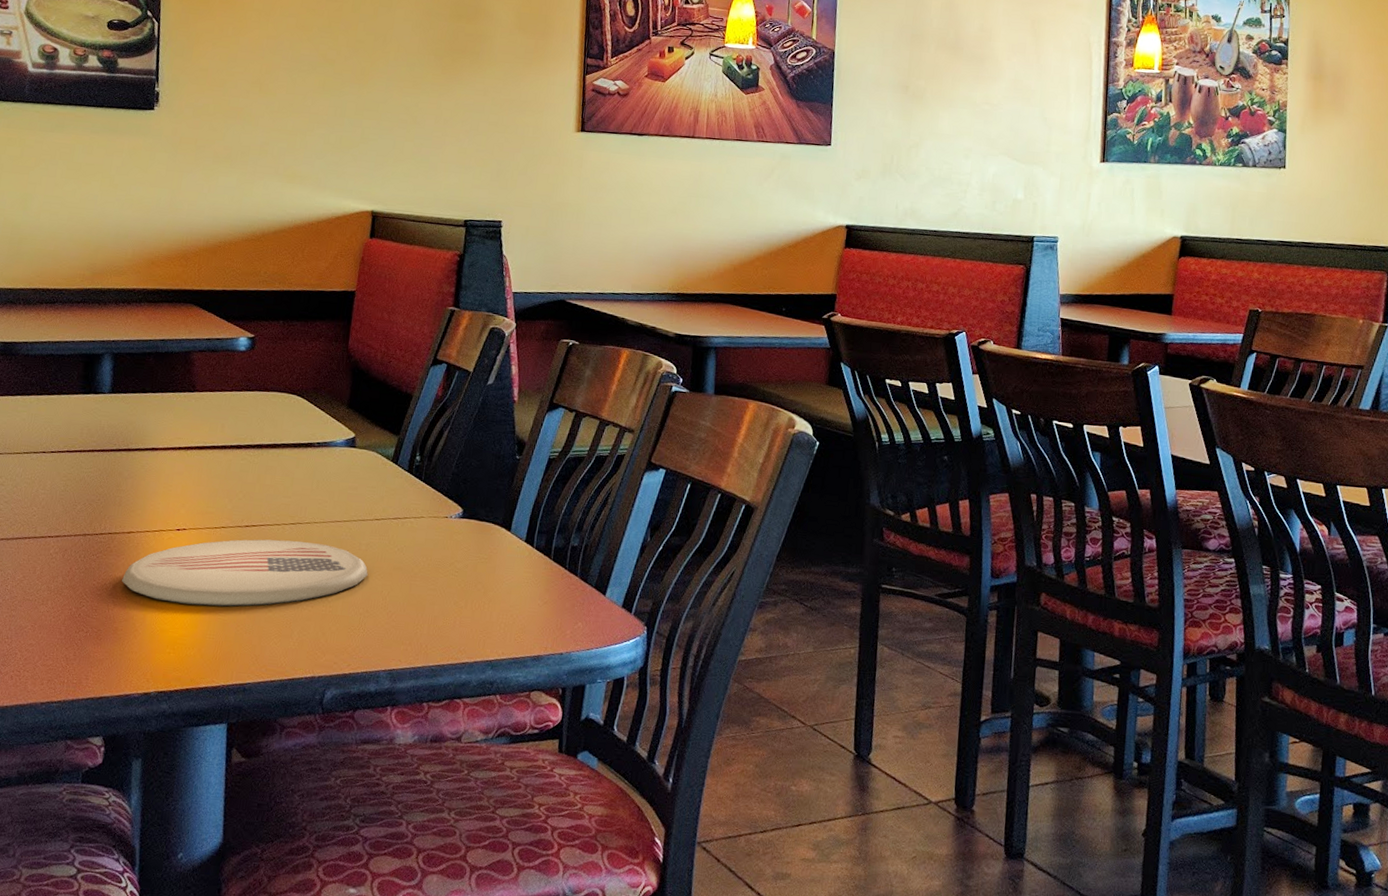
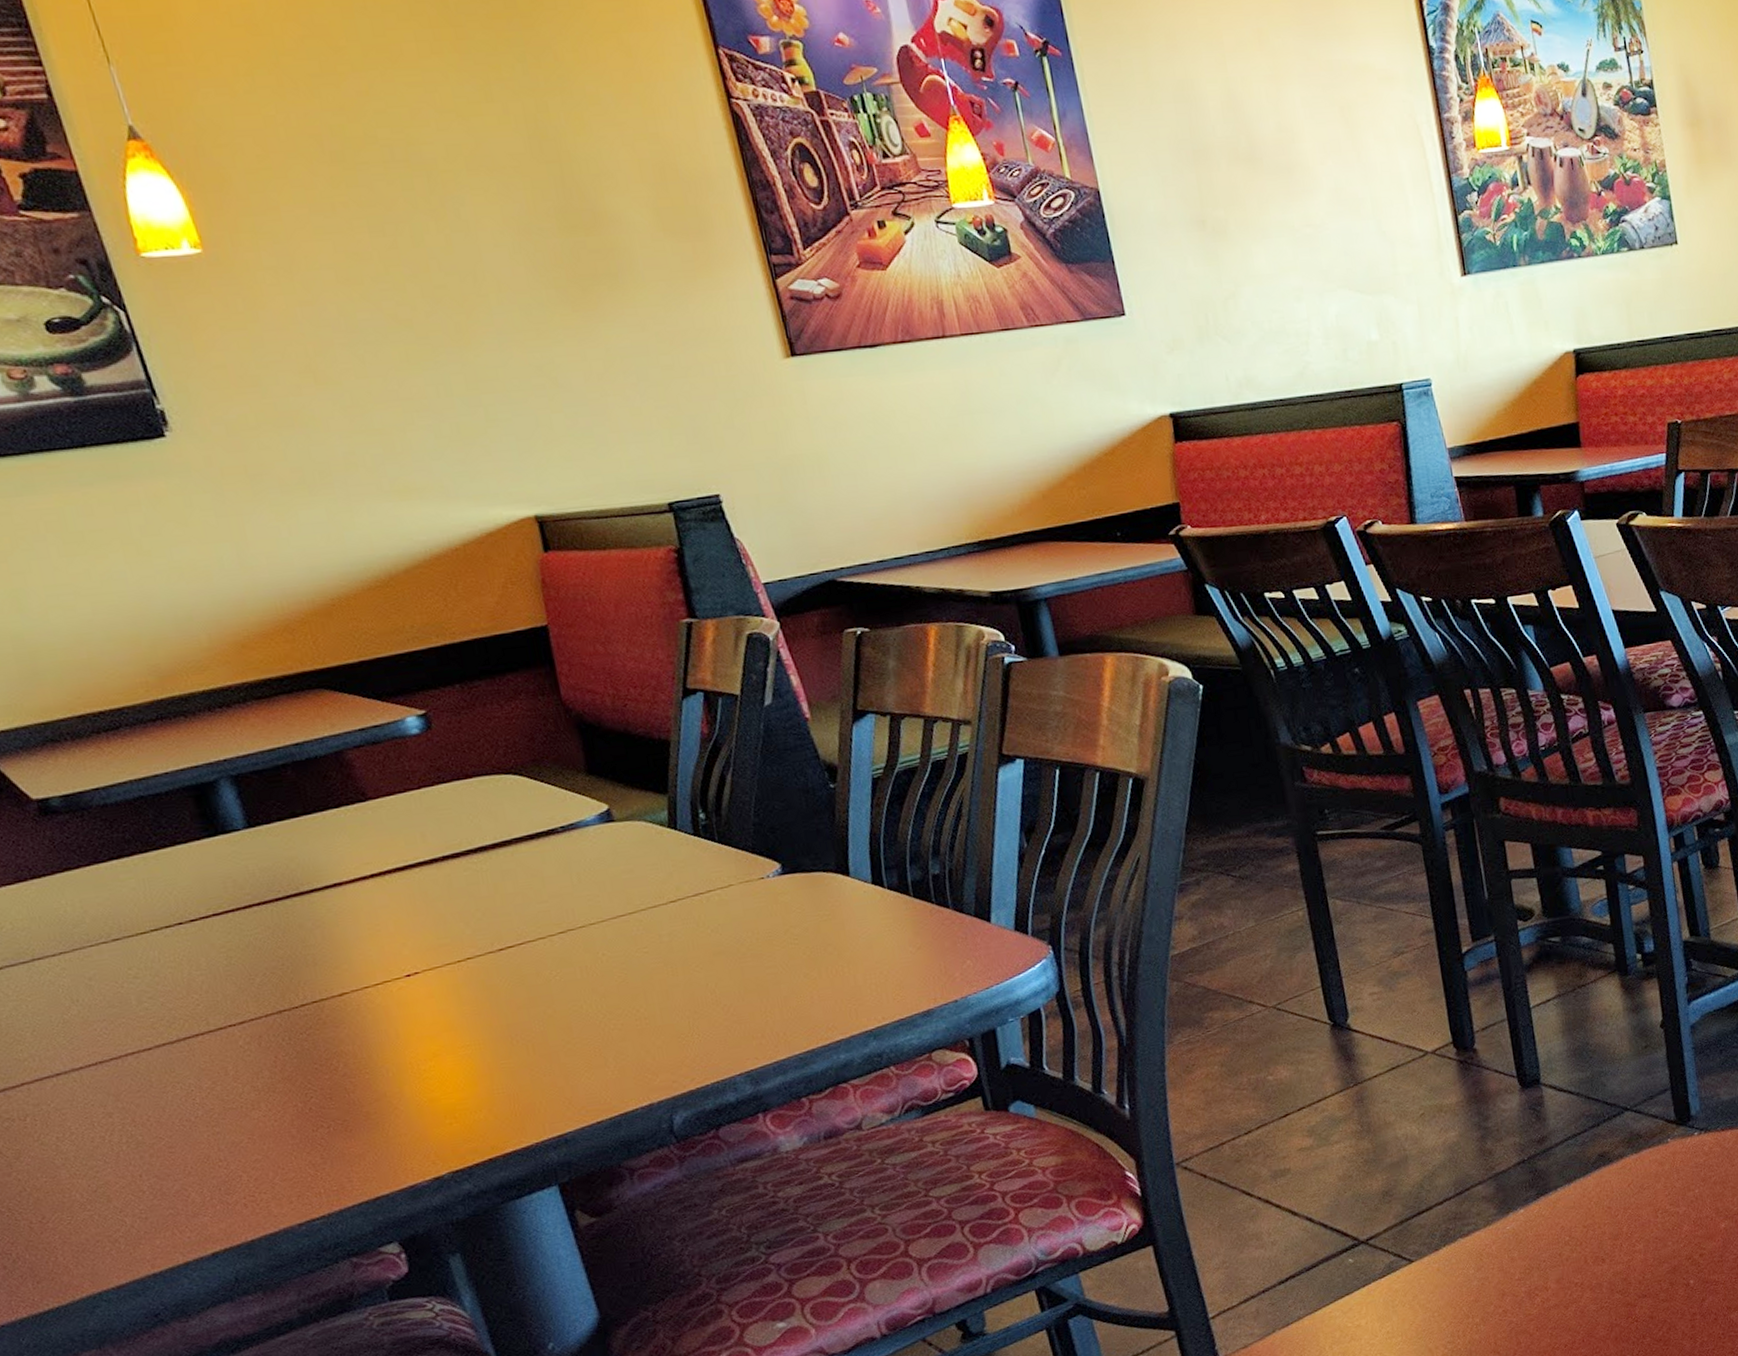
plate: present [122,539,368,607] -> none [352,946,682,1067]

